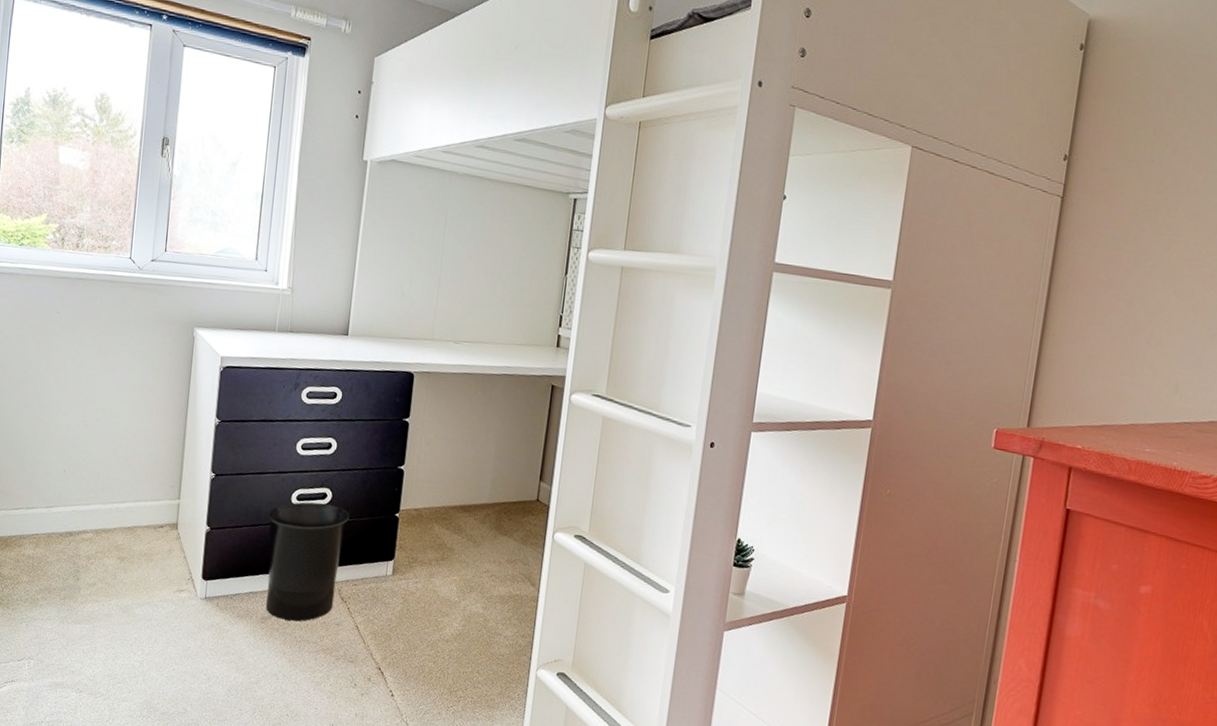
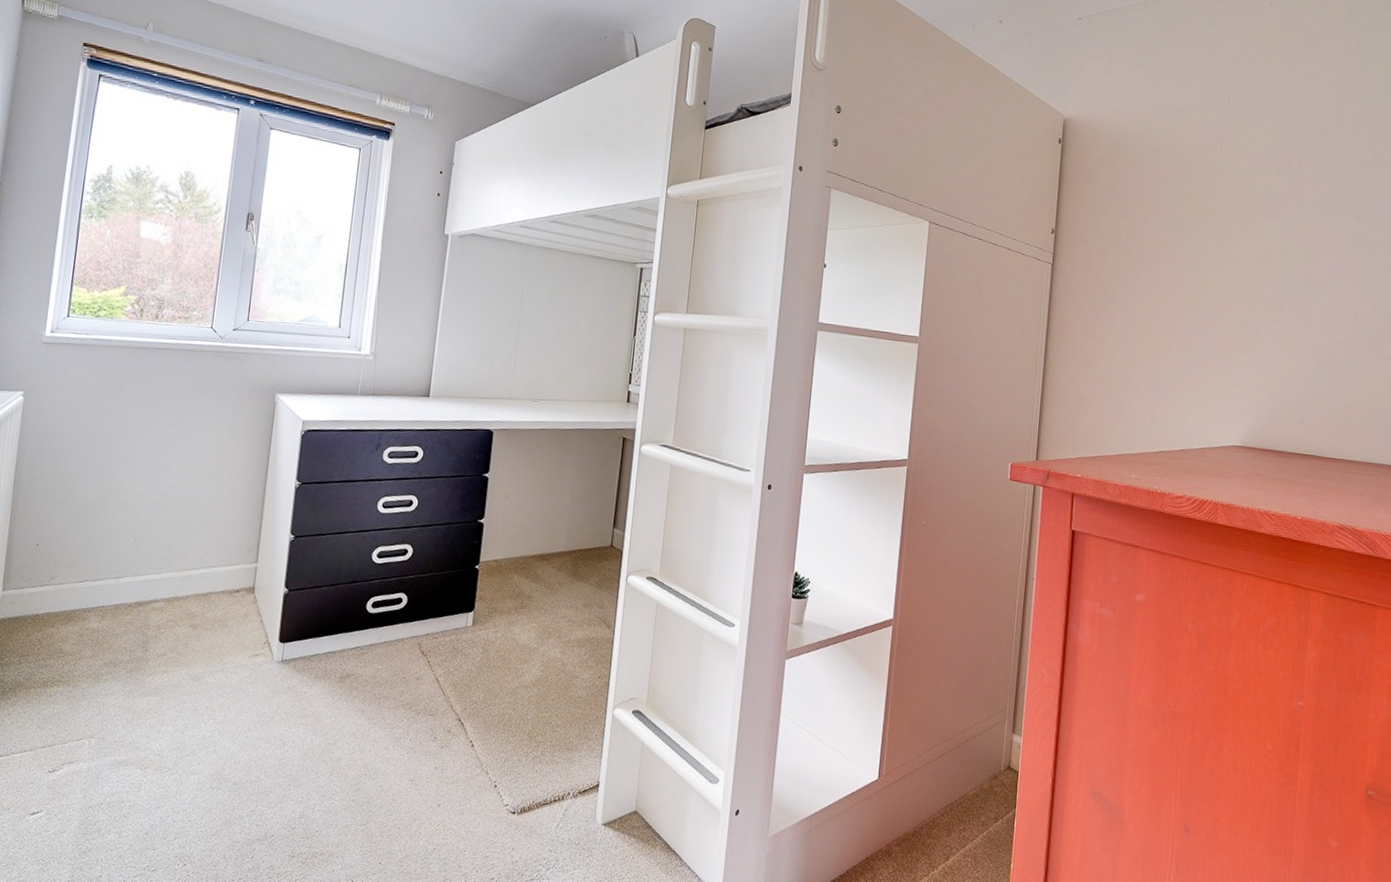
waste bin: present [266,502,349,621] -> none [344,558,430,678]

